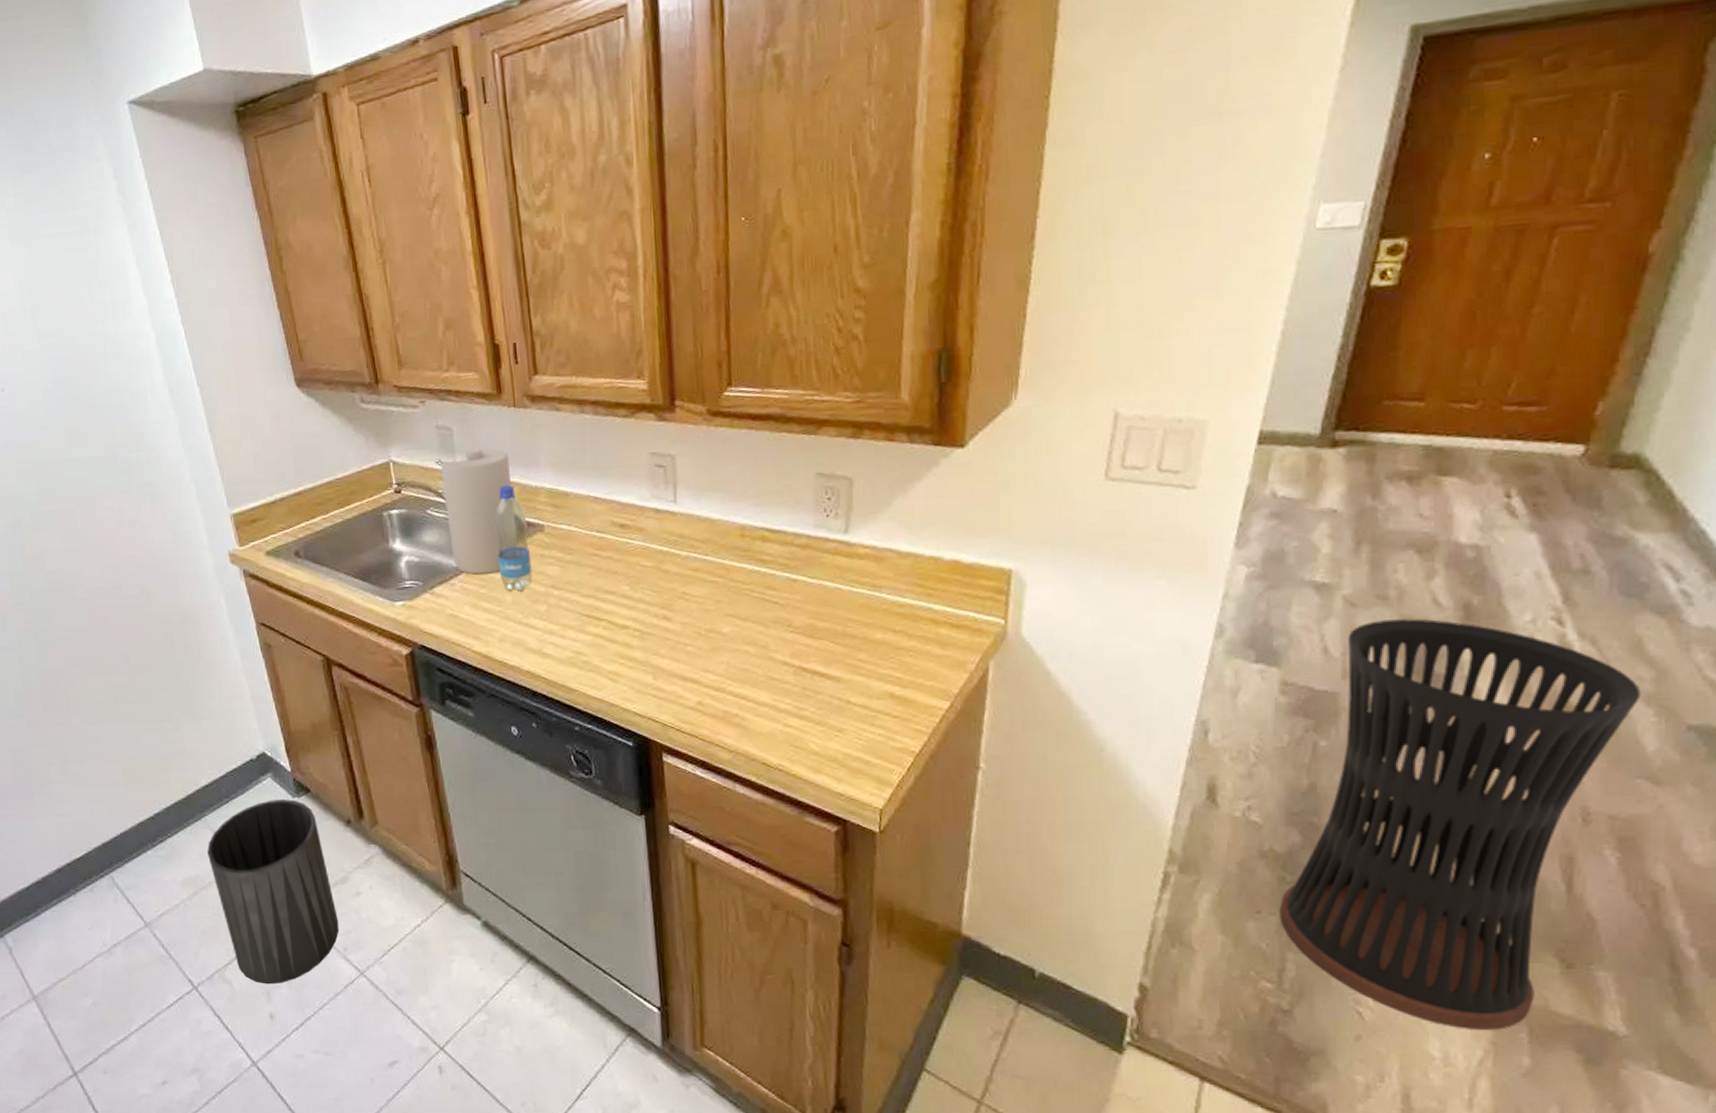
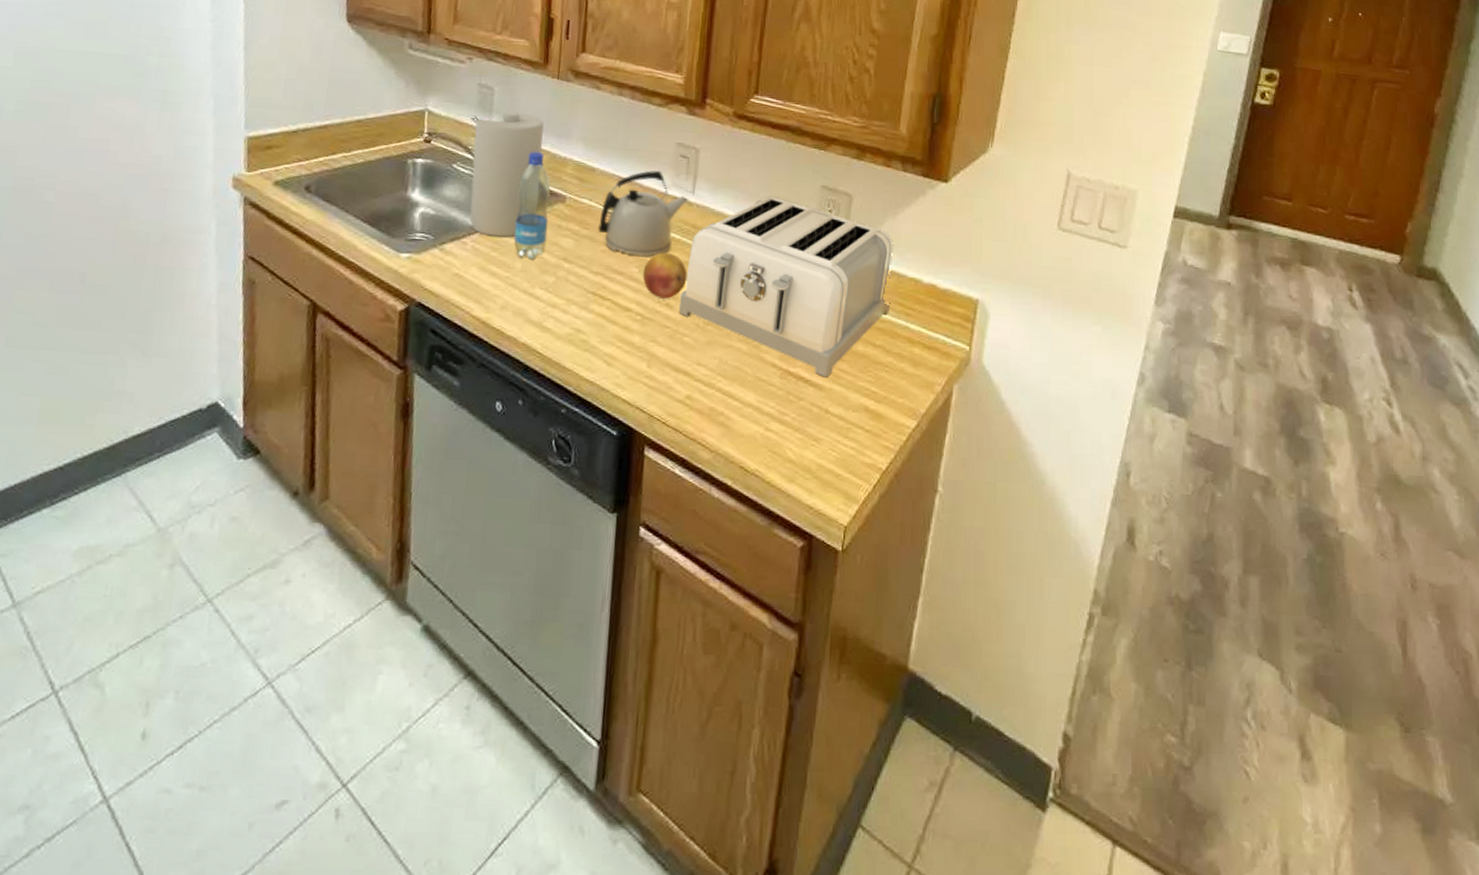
trash can: present [207,799,339,985] -> none [117,459,259,692]
kettle: none [581,485,670,574] -> present [597,170,688,255]
fruit: none [634,566,682,612] -> present [642,252,688,299]
toaster: none [677,492,909,670] -> present [678,196,893,378]
umbrella stand: present [1279,618,1641,1030] -> none [1183,385,1447,794]

